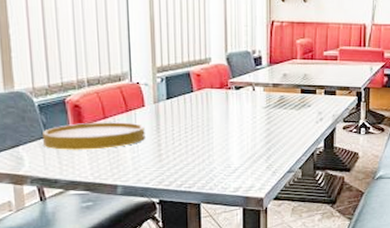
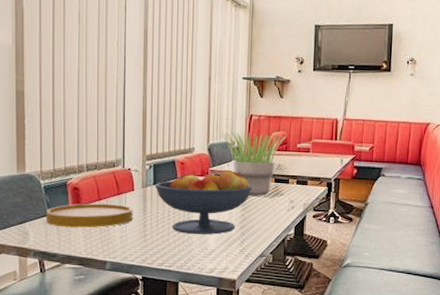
fruit bowl: none [168,81,277,151] -> present [155,170,253,234]
potted plant: none [240,39,312,108] -> present [221,131,287,196]

